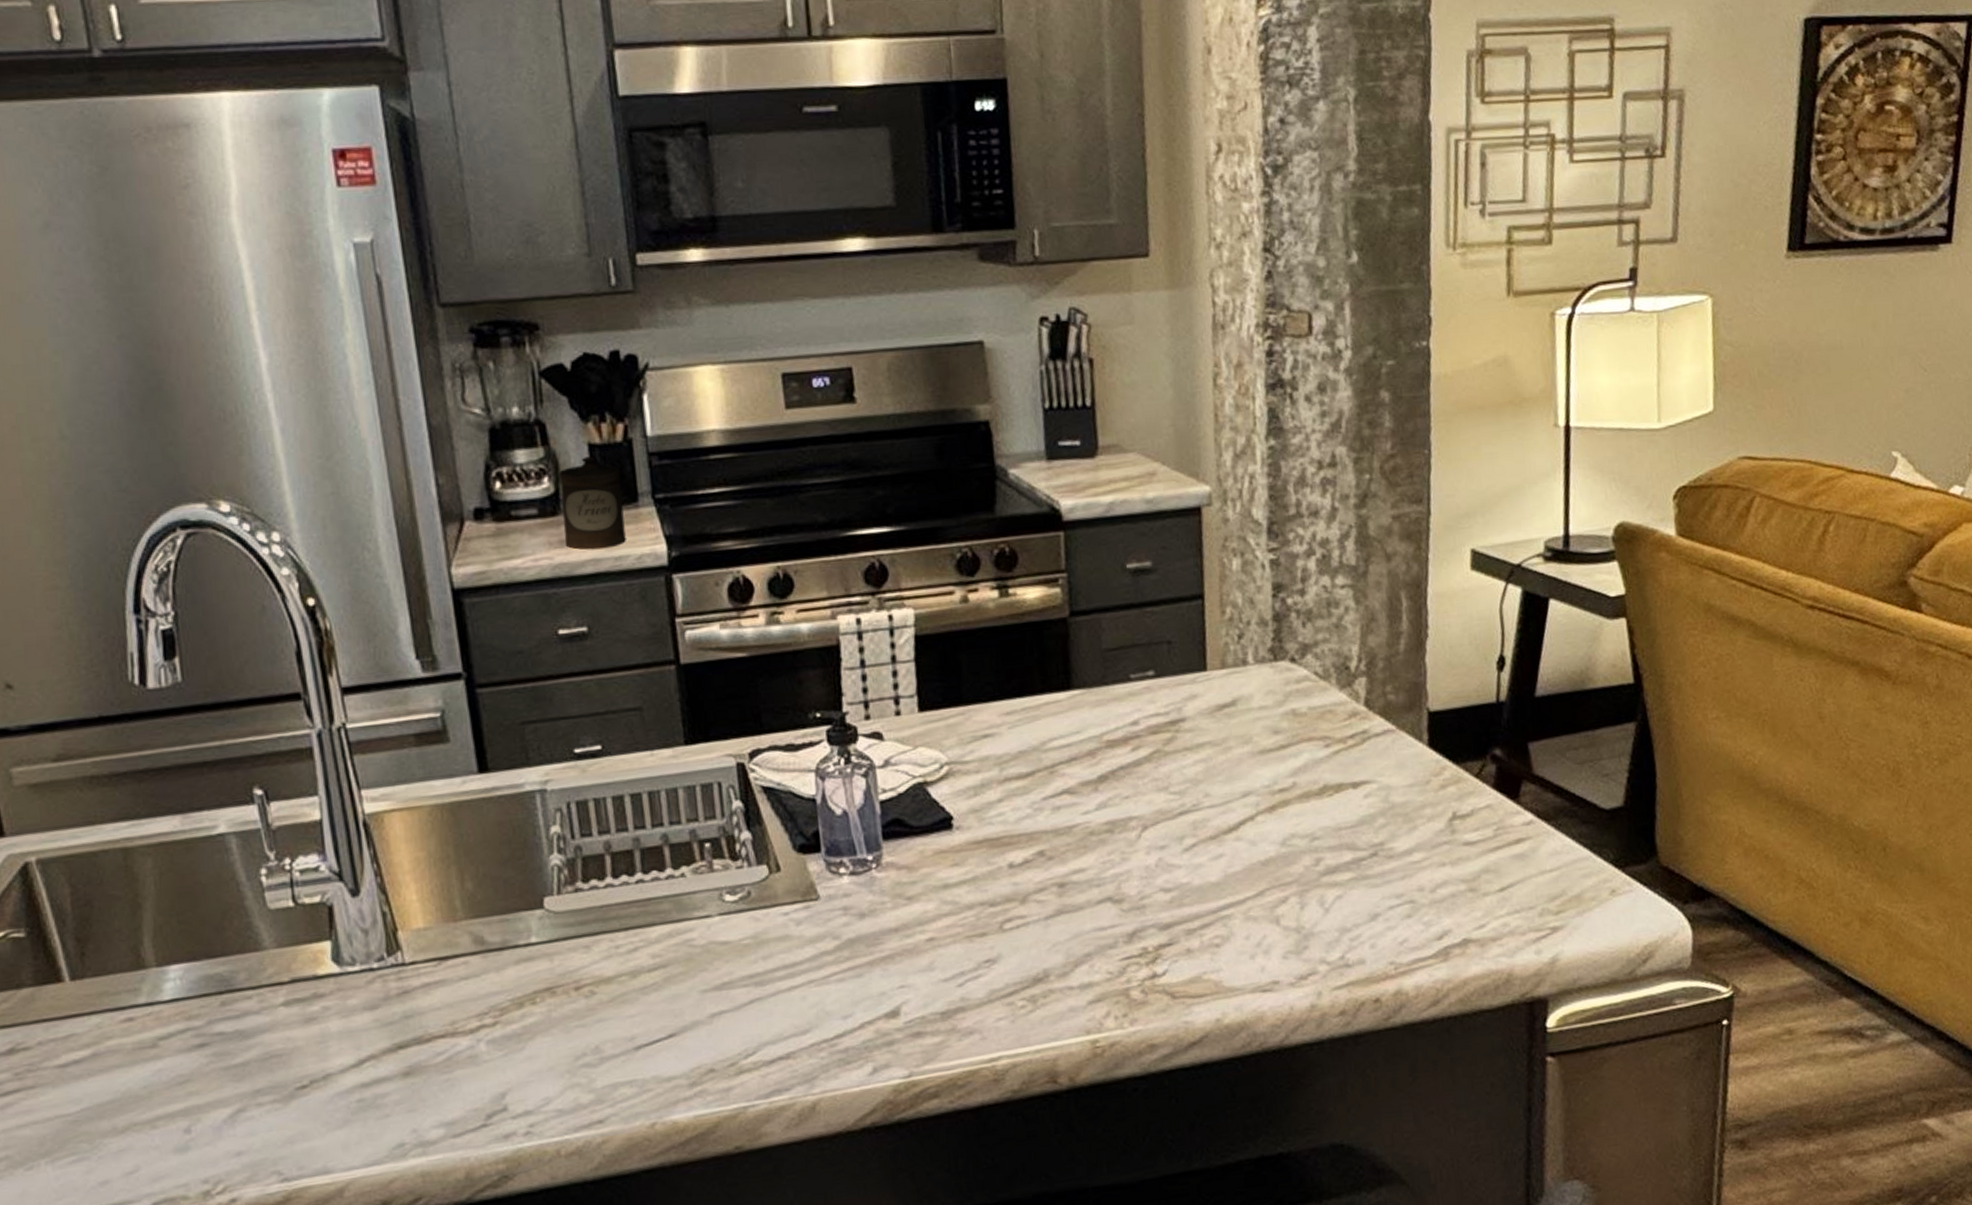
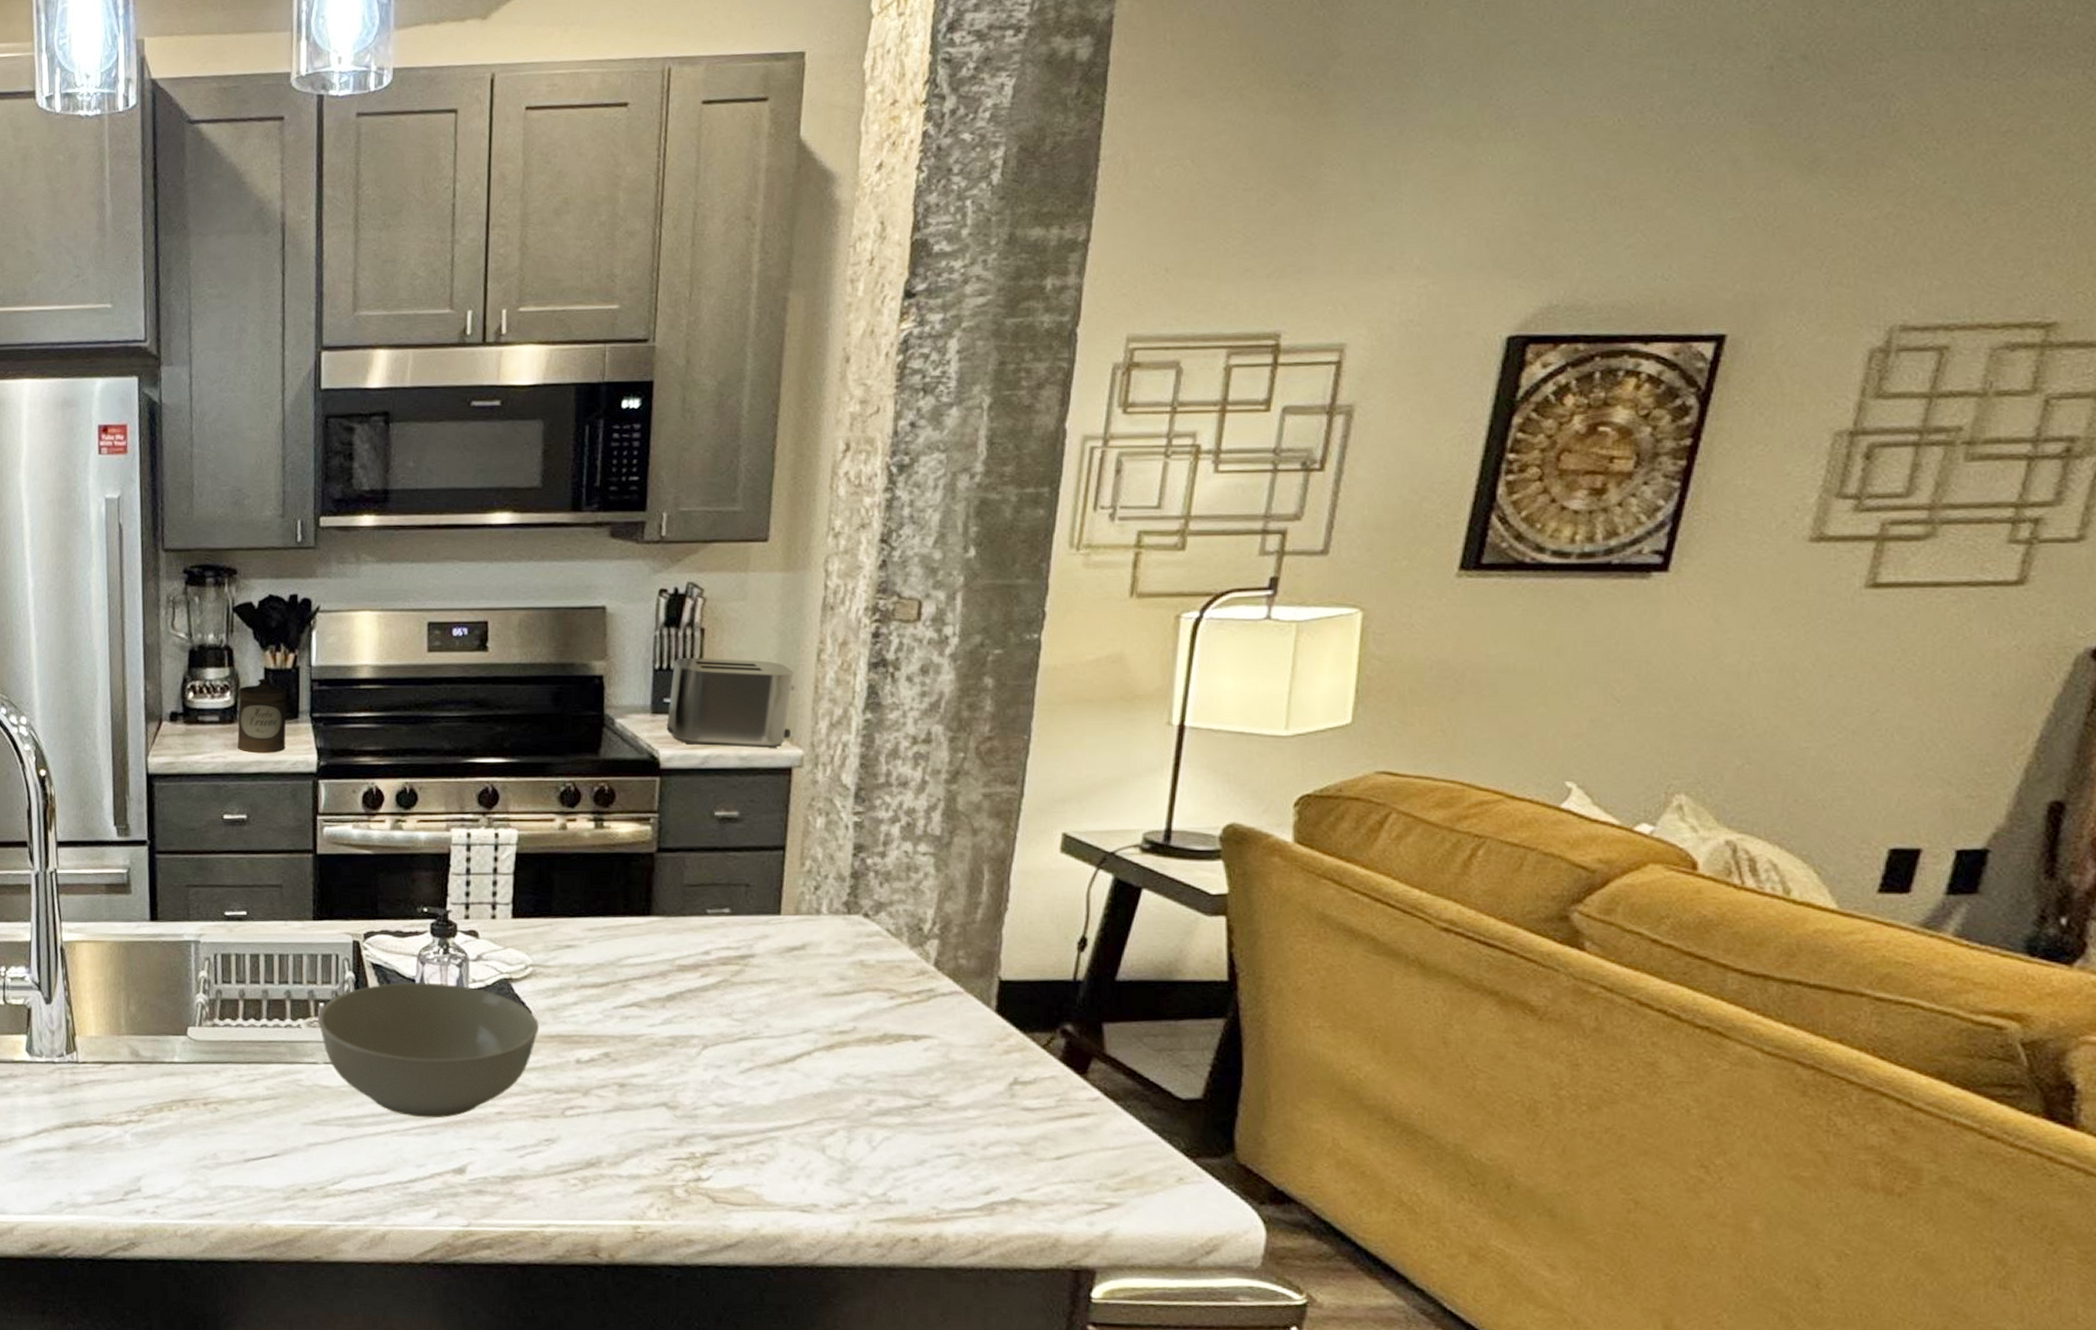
bowl: none [704,798,964,961] -> present [317,982,539,1118]
toaster: none [1064,390,1196,492] -> present [666,658,795,749]

